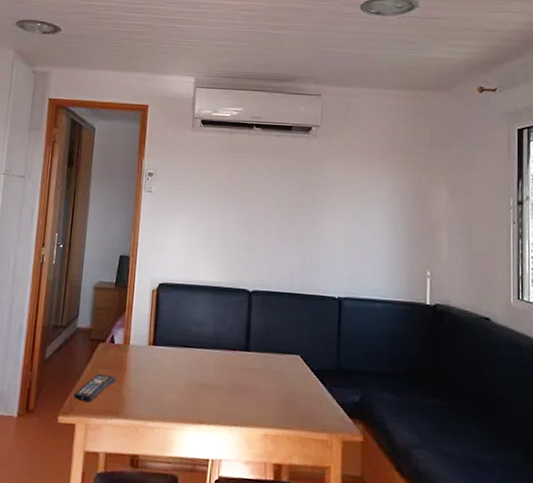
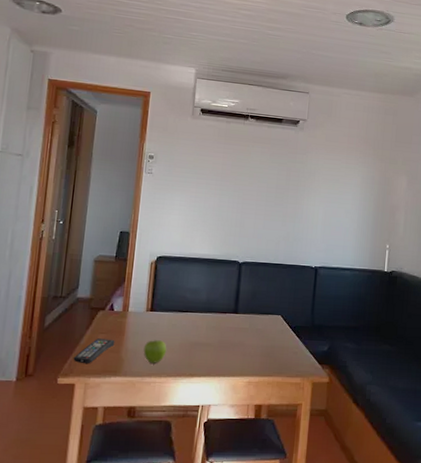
fruit: none [146,378,172,406] -> present [143,340,167,363]

